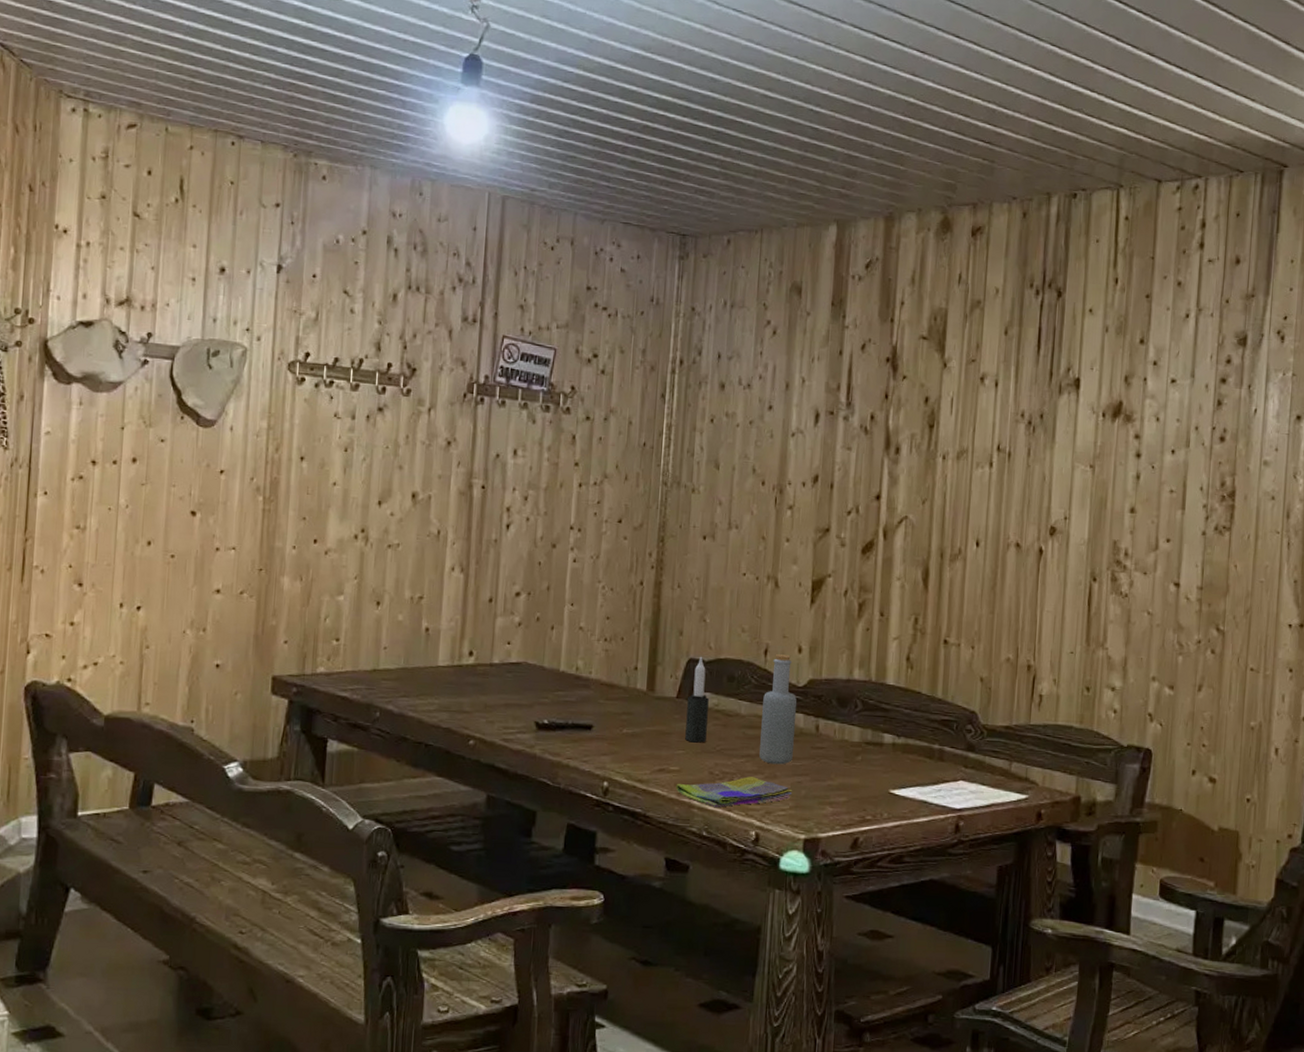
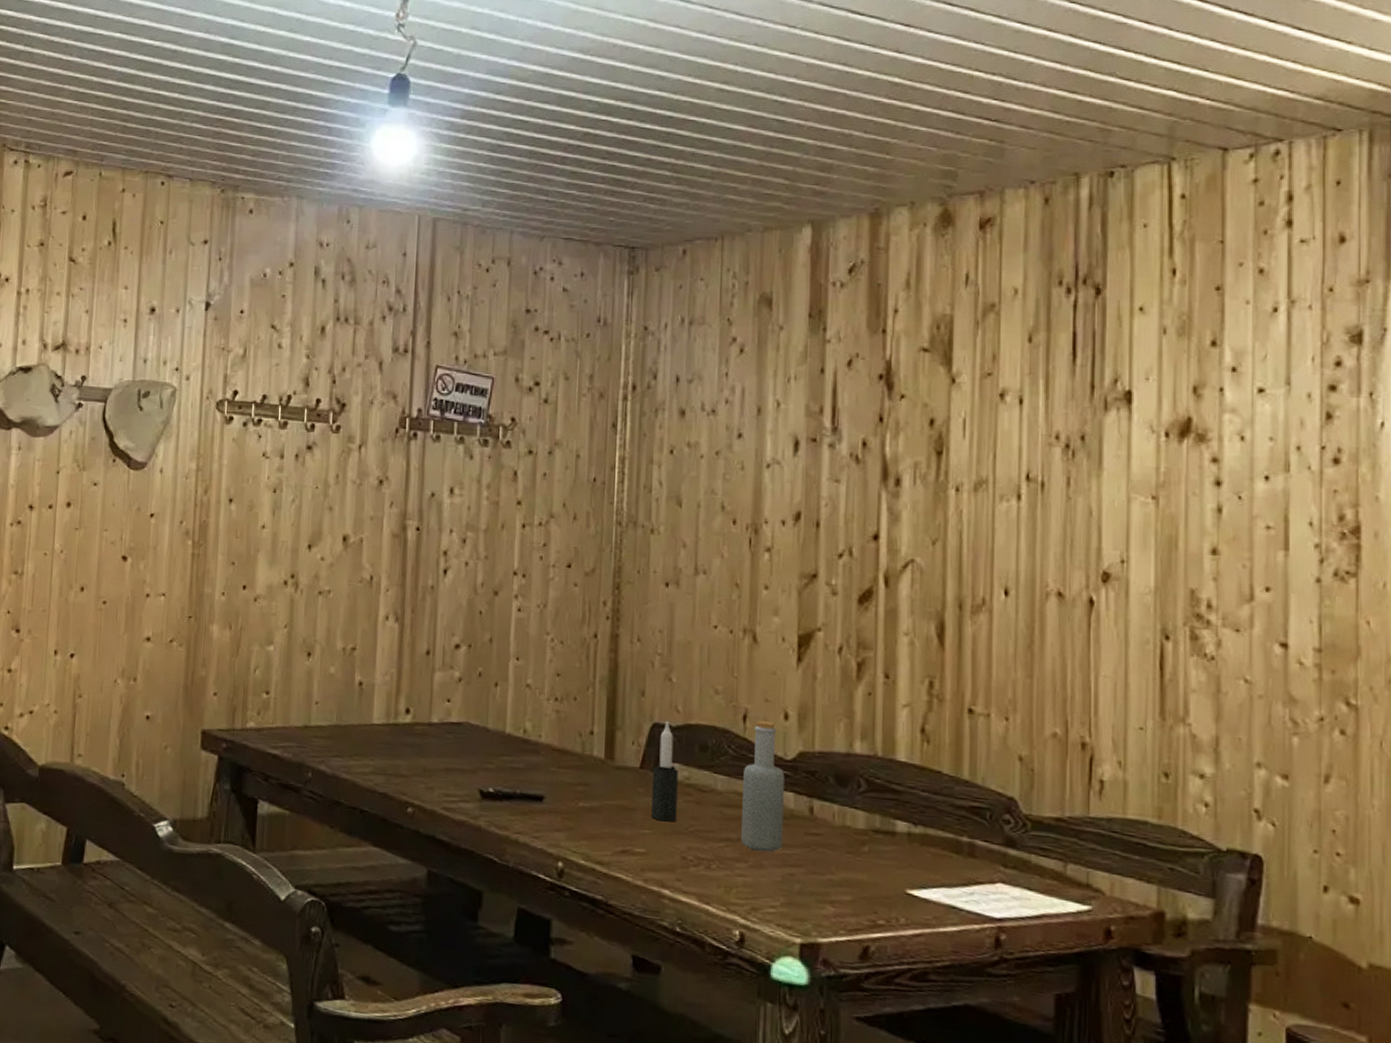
dish towel: present [676,776,793,807] -> none [642,864,784,900]

